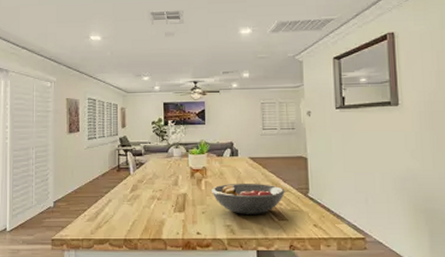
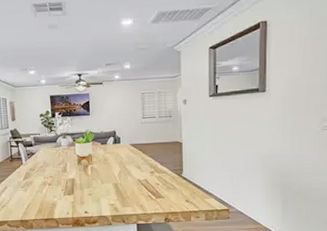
fruit bowl: present [212,183,285,214] -> none [97,167,162,194]

